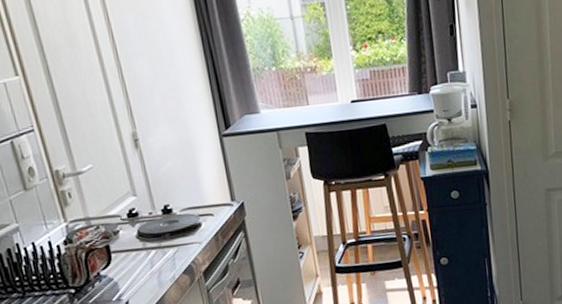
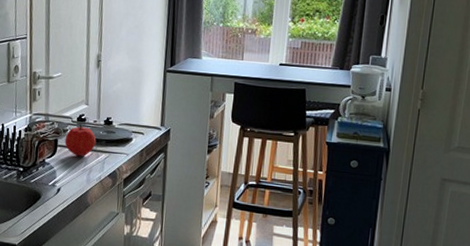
fruit: none [117,221,159,260] -> present [64,125,97,157]

